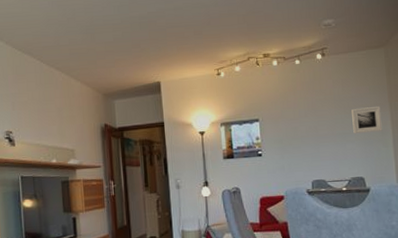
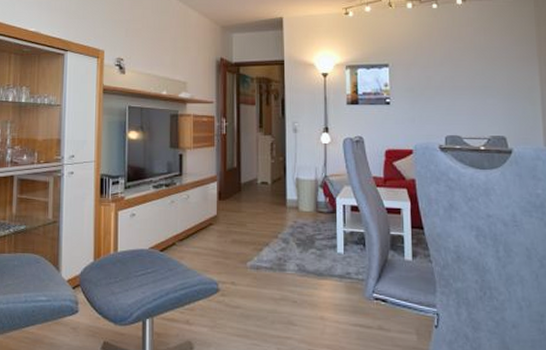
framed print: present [351,106,383,134] -> none [494,60,529,88]

